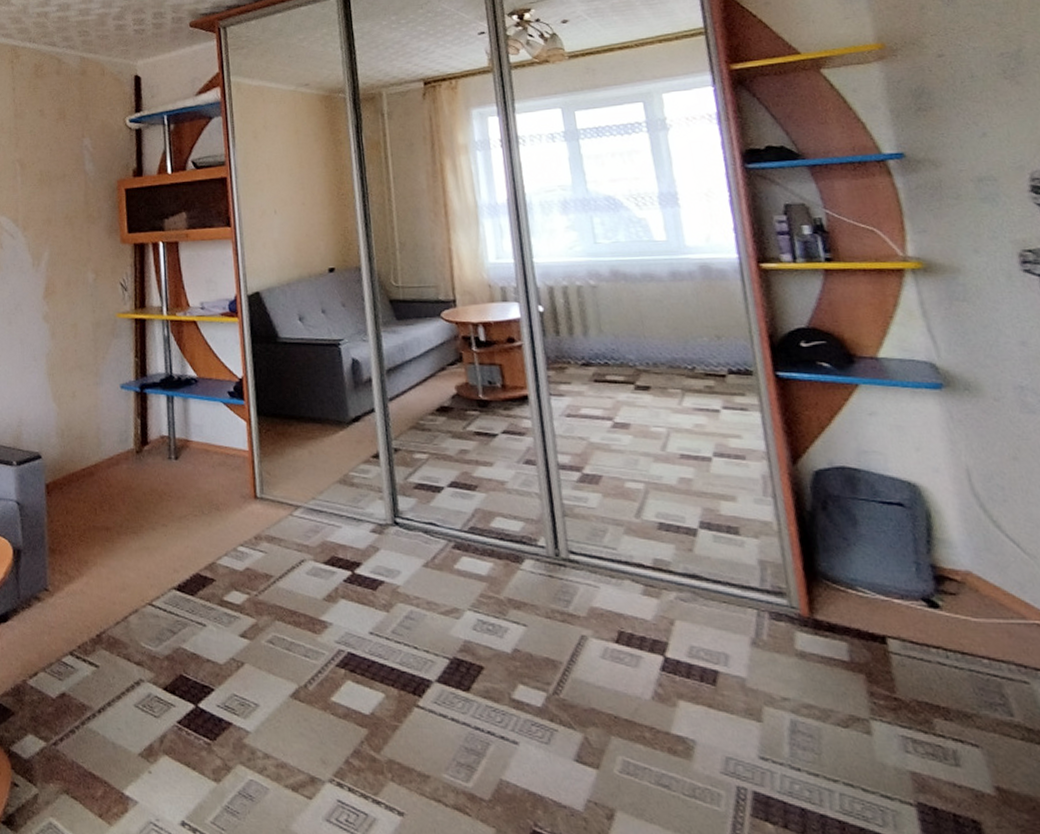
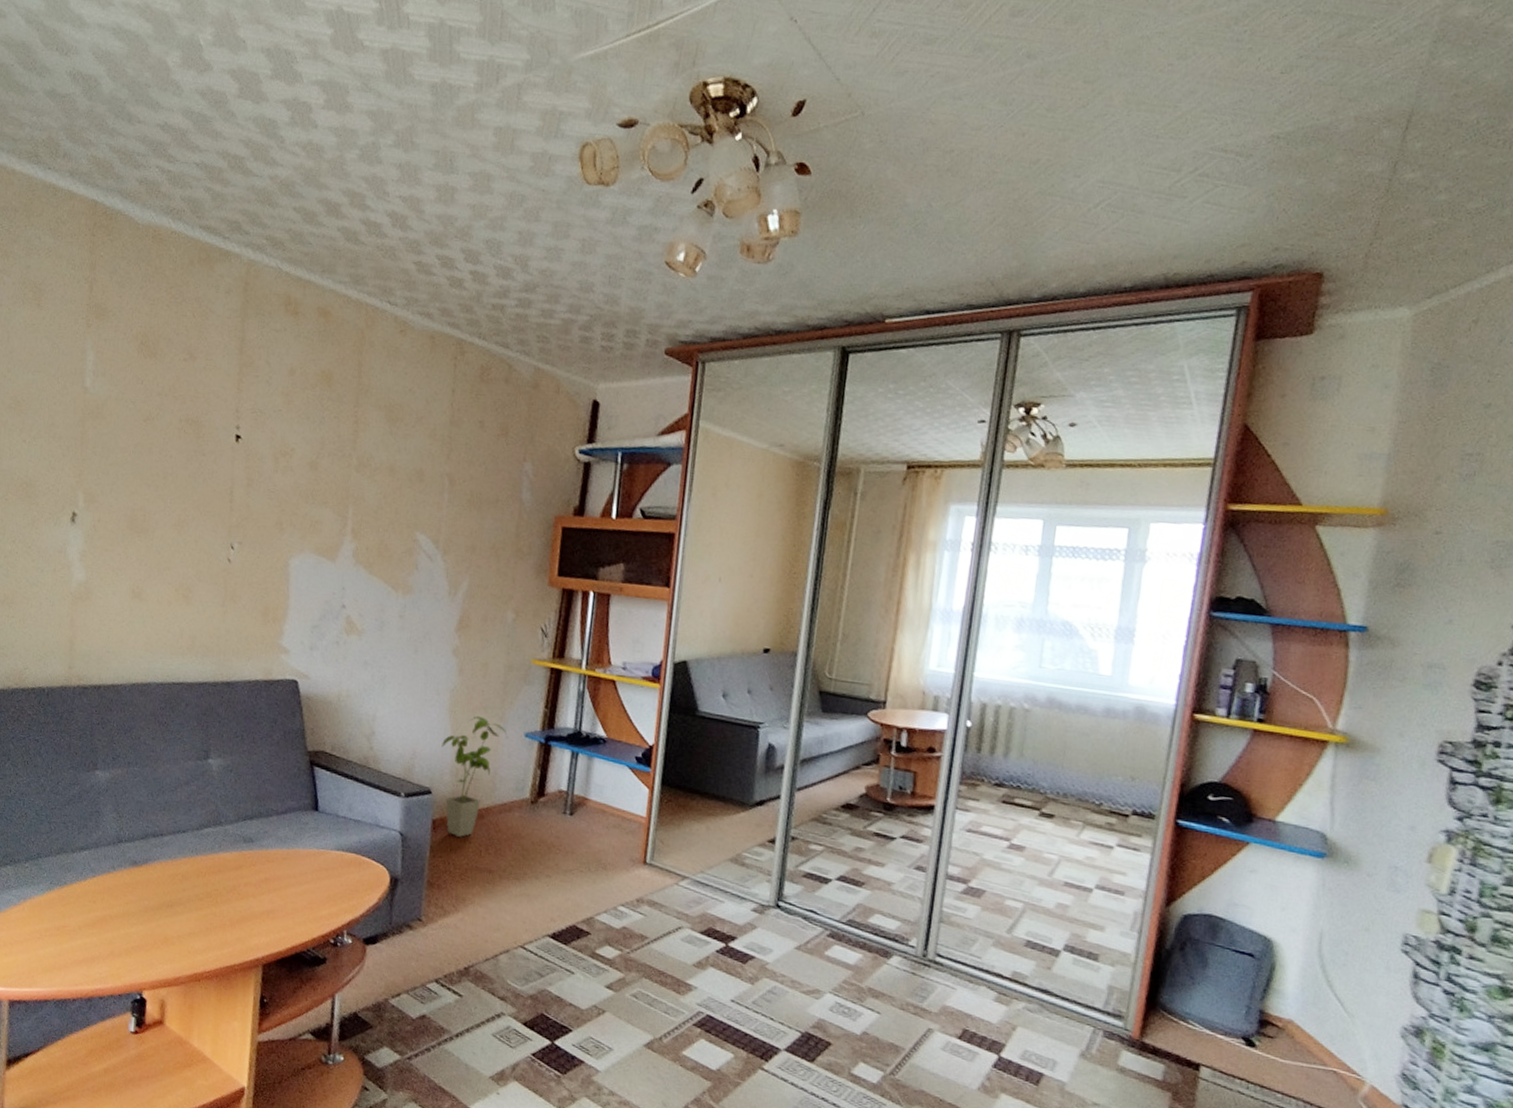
house plant: none [45,375,106,498] -> present [441,715,509,837]

